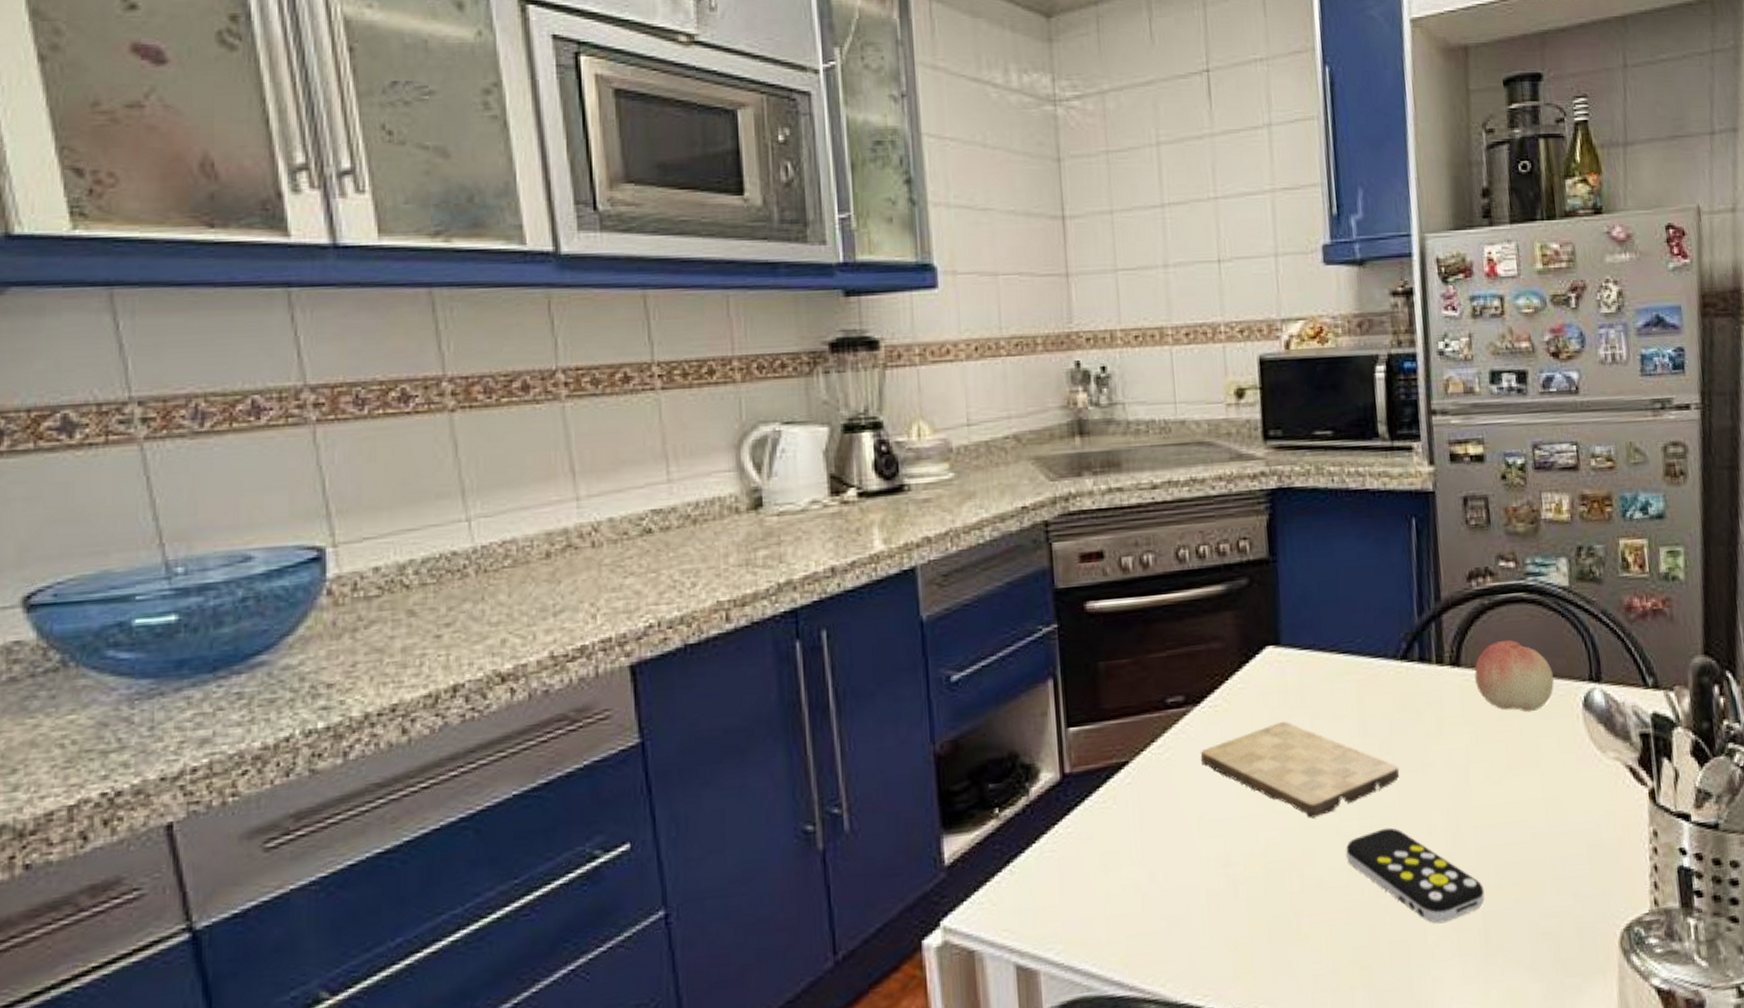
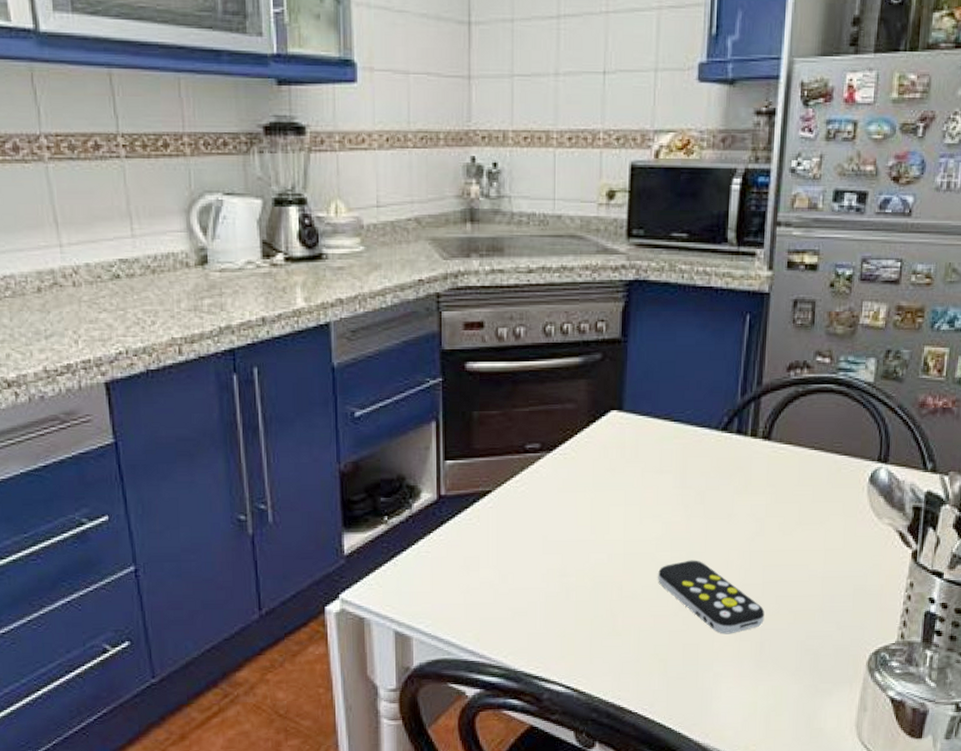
cutting board: present [1201,721,1400,819] -> none [550,470,709,547]
fruit: present [1474,640,1554,712] -> none [781,423,848,482]

